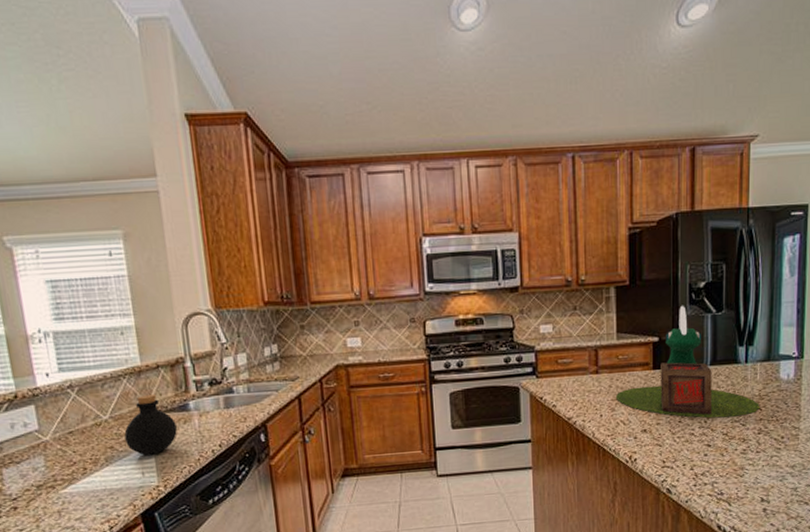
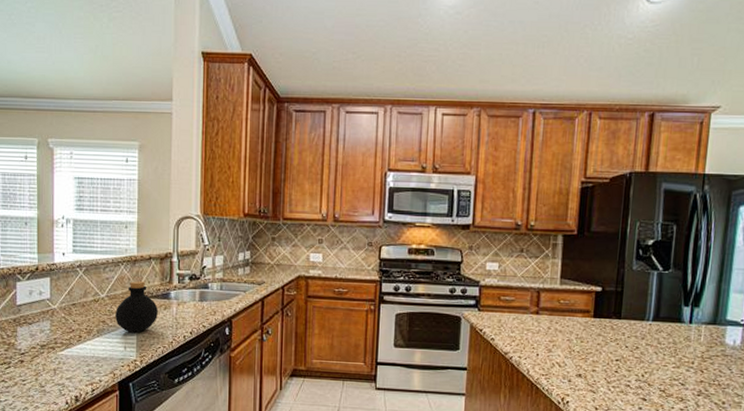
plant pot: present [615,305,761,418] -> none [553,259,702,375]

